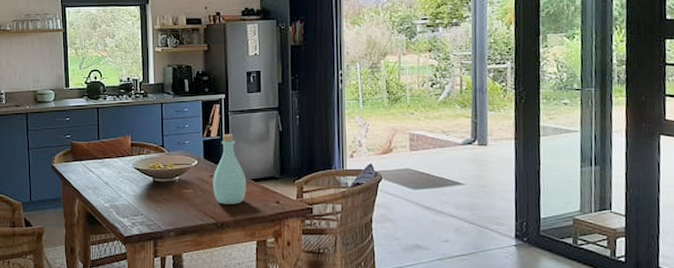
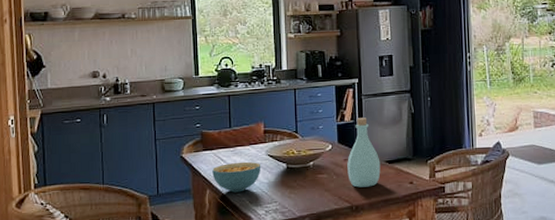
cereal bowl: none [81,173,128,203] -> present [212,161,261,193]

